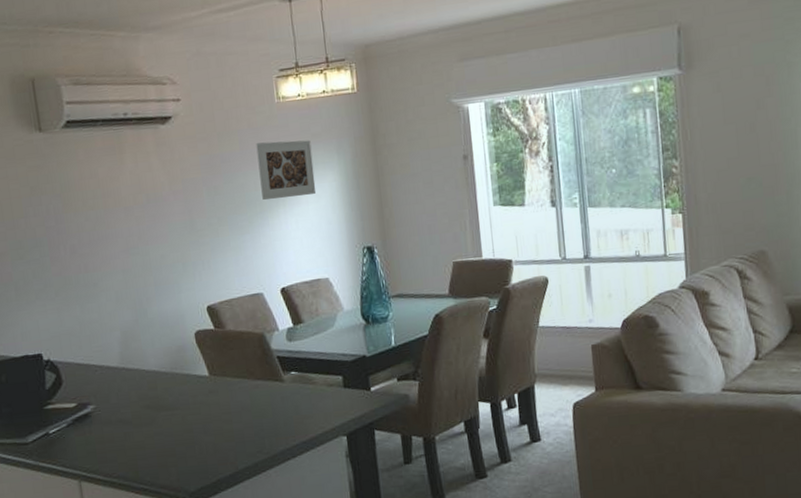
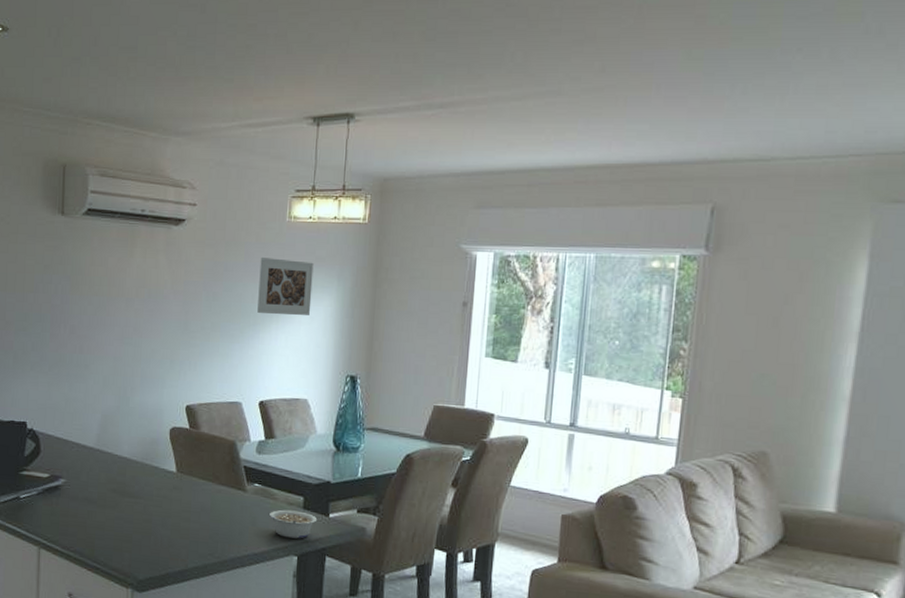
legume: none [311,390,360,420] -> present [269,509,318,539]

